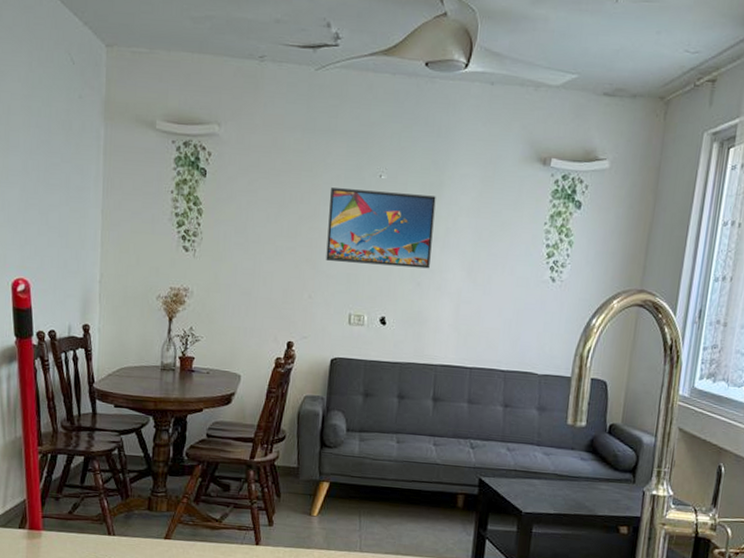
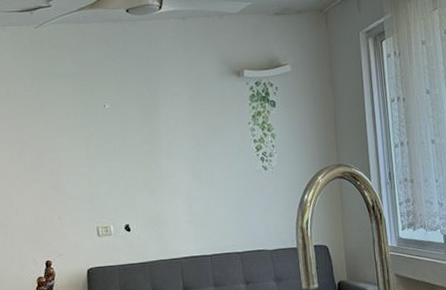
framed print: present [326,188,436,269] -> none [64,115,160,184]

